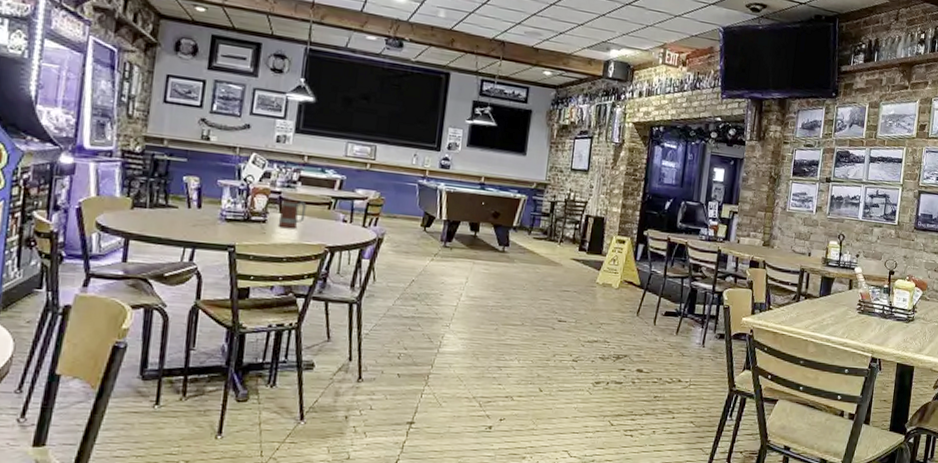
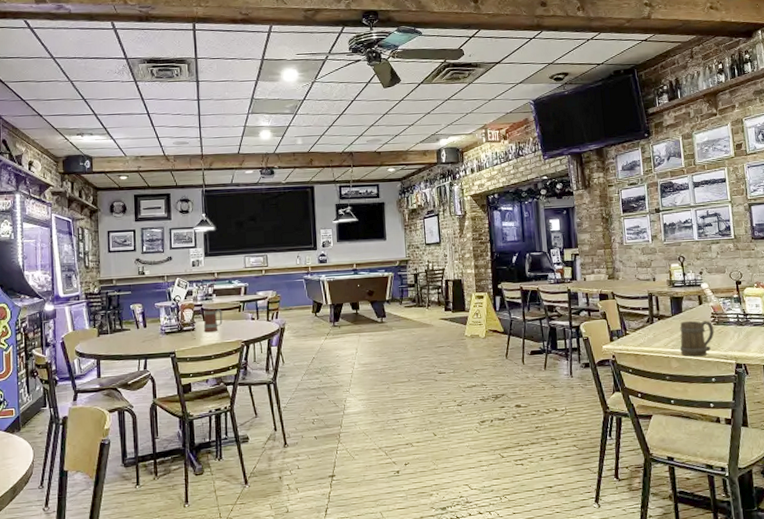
beer mug: none [819,304,858,345] -> present [680,321,715,357]

